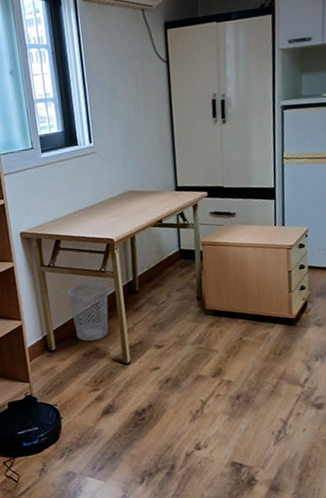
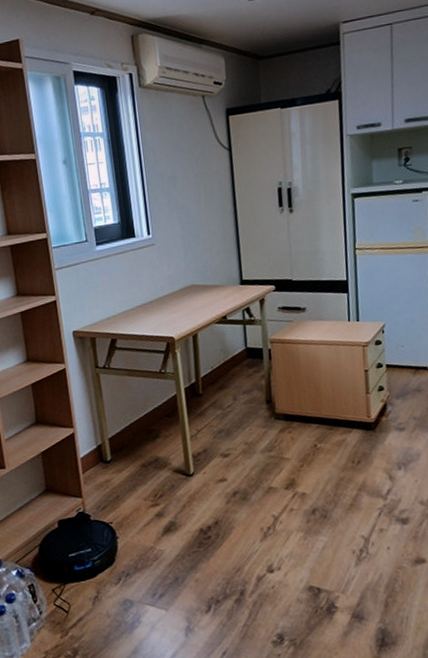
wastebasket: present [68,283,109,342] -> none [125,385,170,451]

